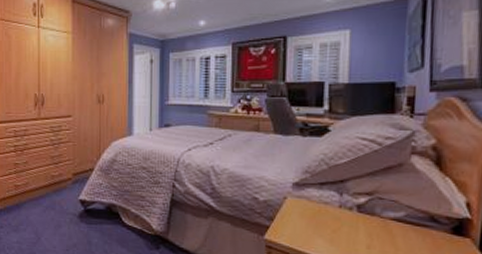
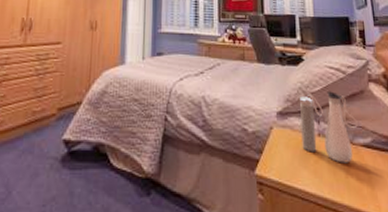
water bottle: none [319,163,390,235] -> present [300,91,358,163]

